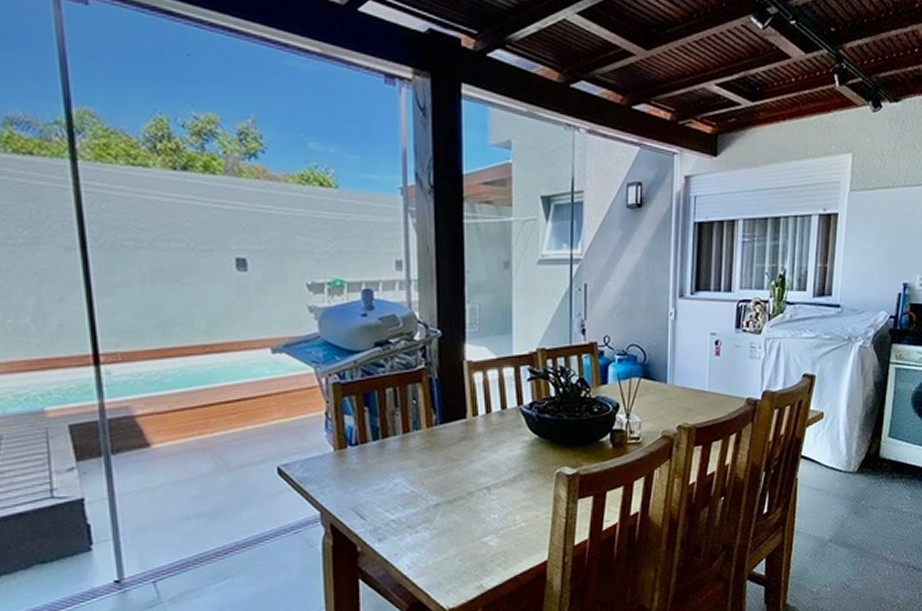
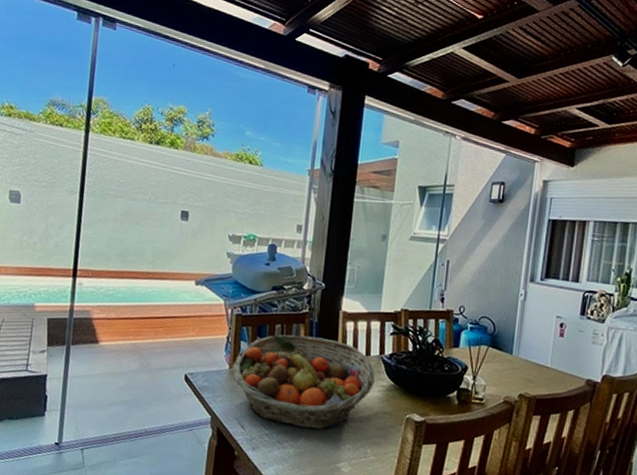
fruit basket: none [338,396,515,506] -> present [232,334,375,430]

